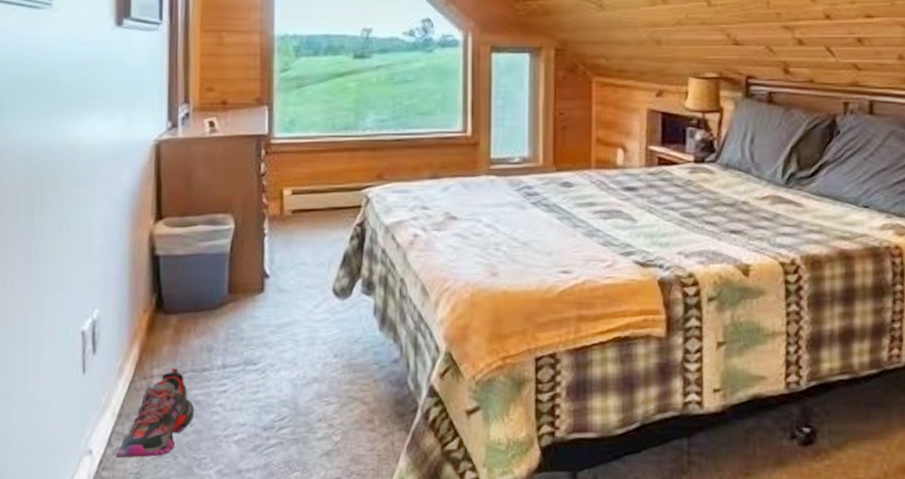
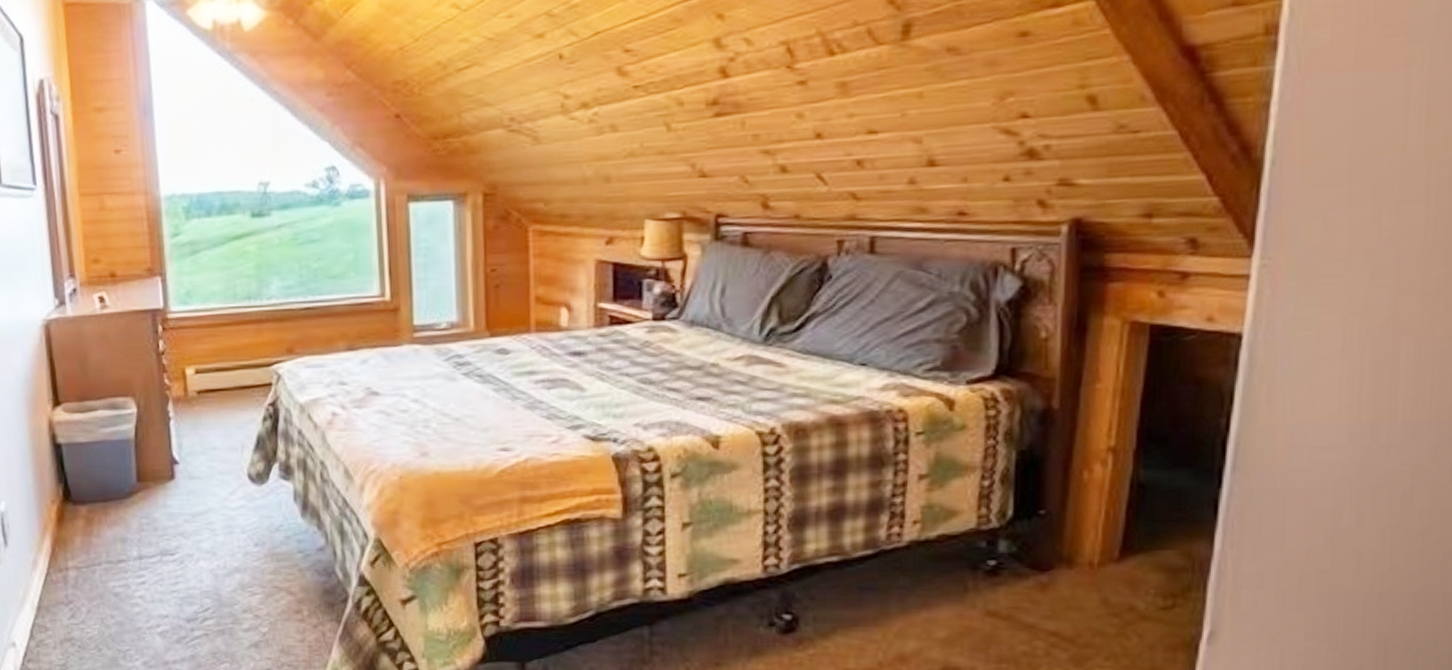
athletic shoe: present [116,369,195,459] -> none [39,560,115,651]

